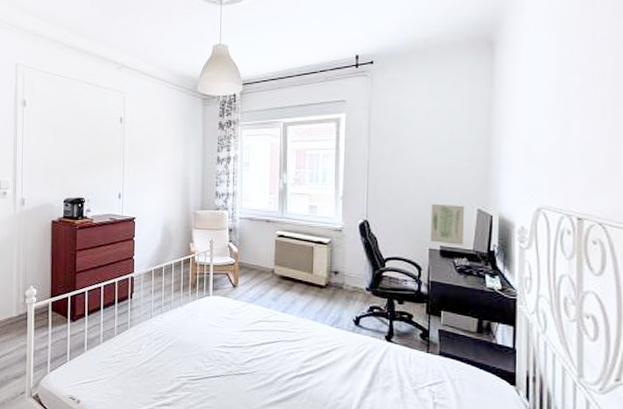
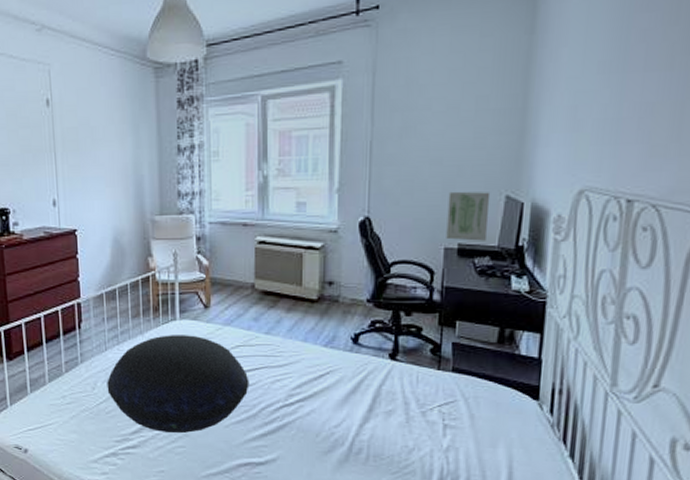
cushion: none [150,308,268,395] -> present [107,335,249,434]

